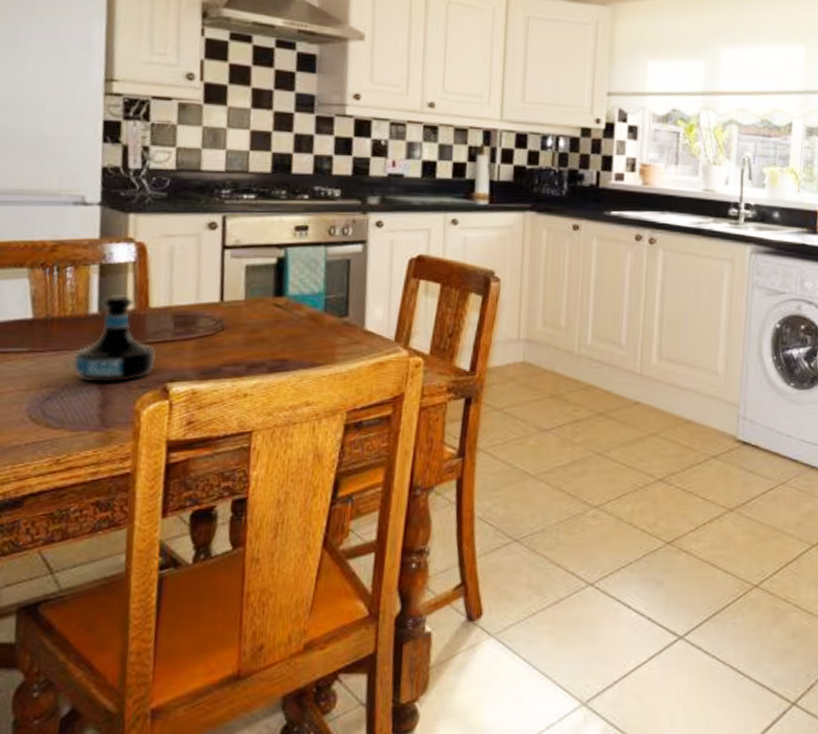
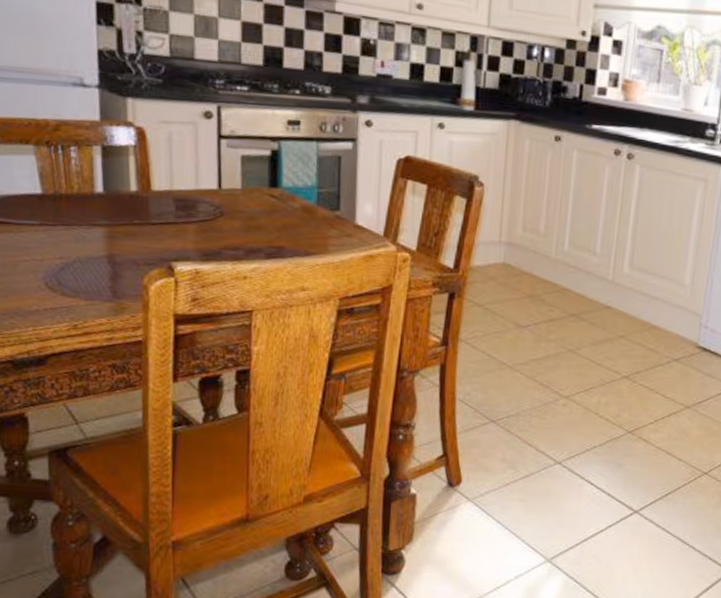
tequila bottle: present [73,295,156,383] -> none [84,176,160,259]

